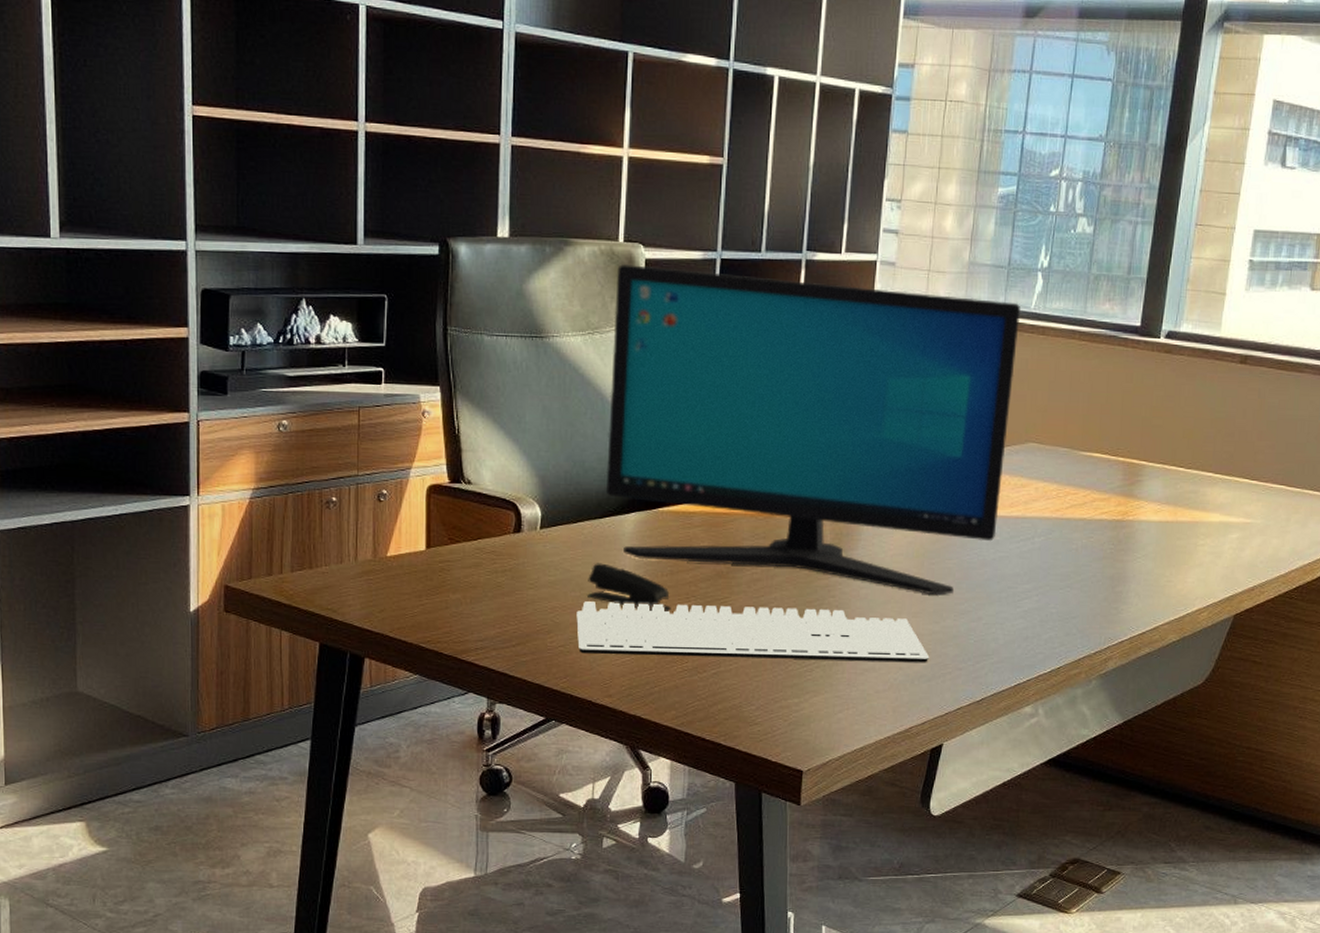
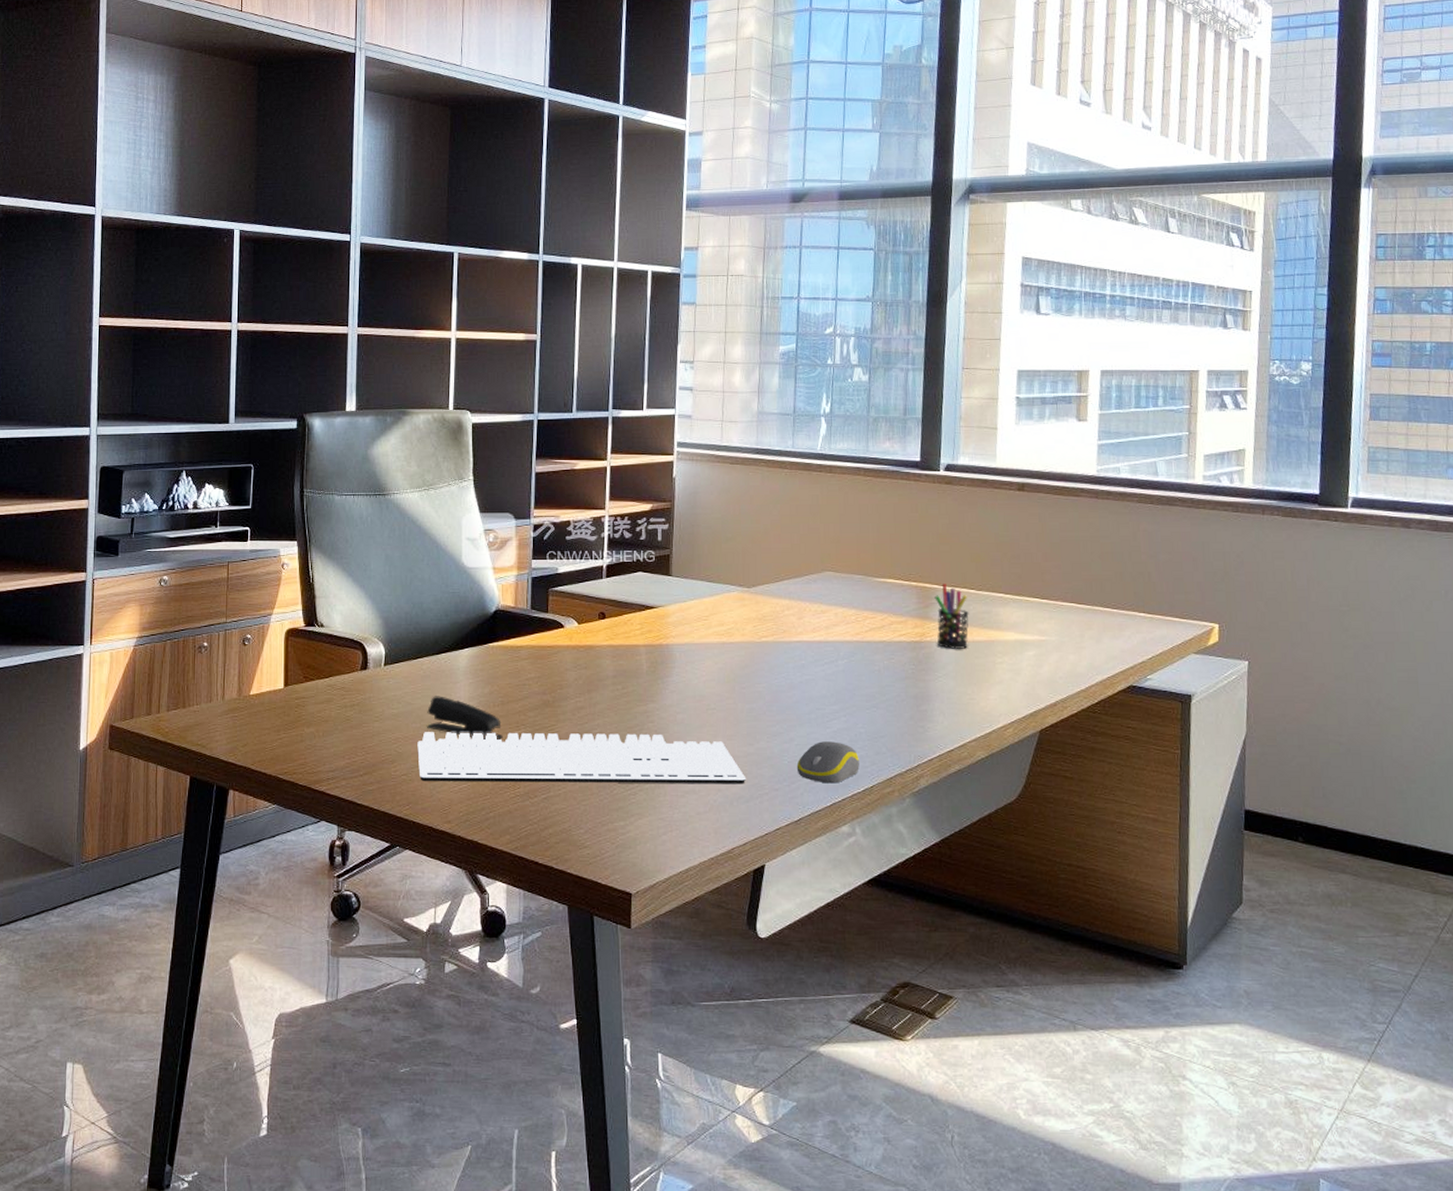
computer monitor: present [605,264,1022,594] -> none [441,429,809,717]
computer mouse: none [982,621,1048,664] -> present [796,741,859,784]
pen holder: none [1139,460,1175,531] -> present [934,584,969,650]

